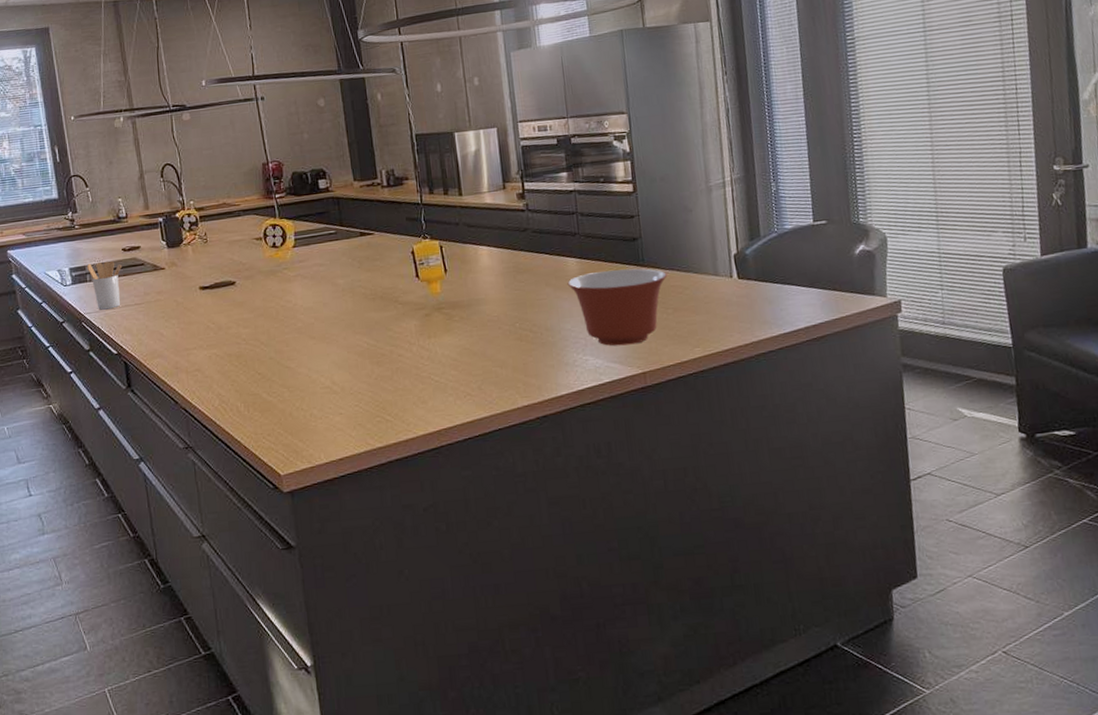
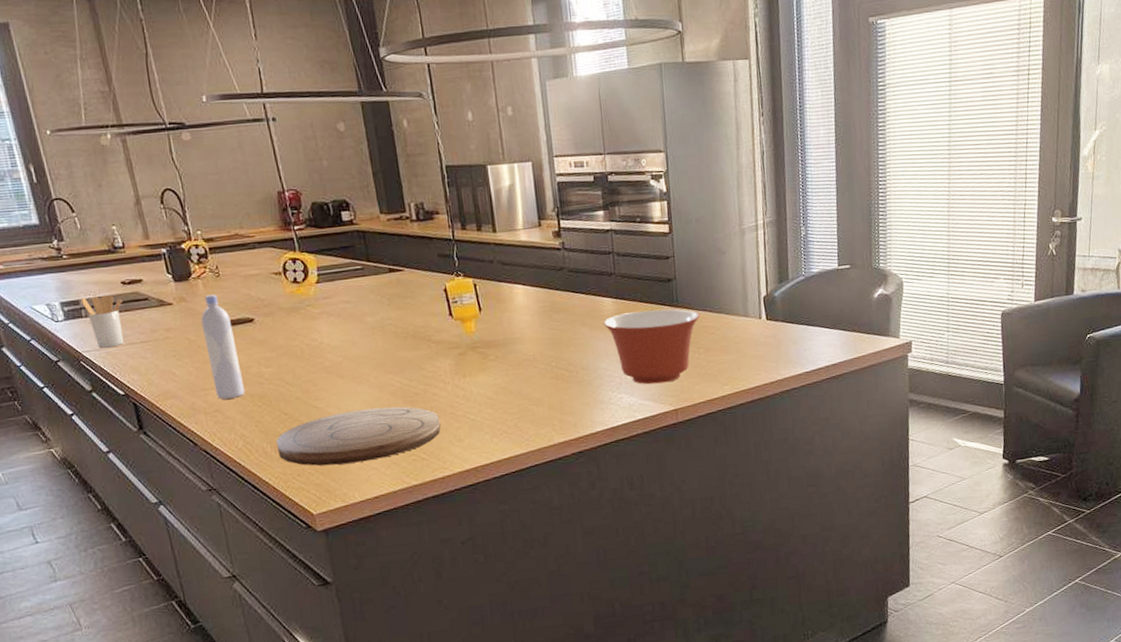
bottle: none [188,259,224,359] -> present [200,294,245,399]
cutting board: none [250,367,405,426] -> present [276,406,441,466]

